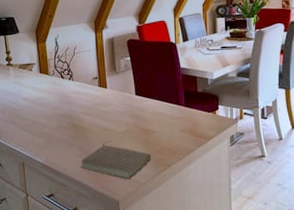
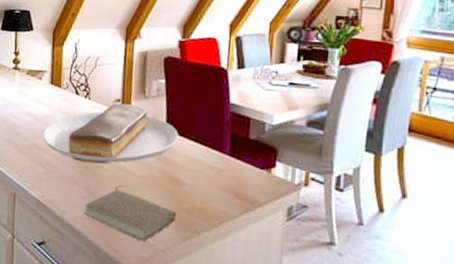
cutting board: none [39,80,145,129] -> present [43,103,178,164]

